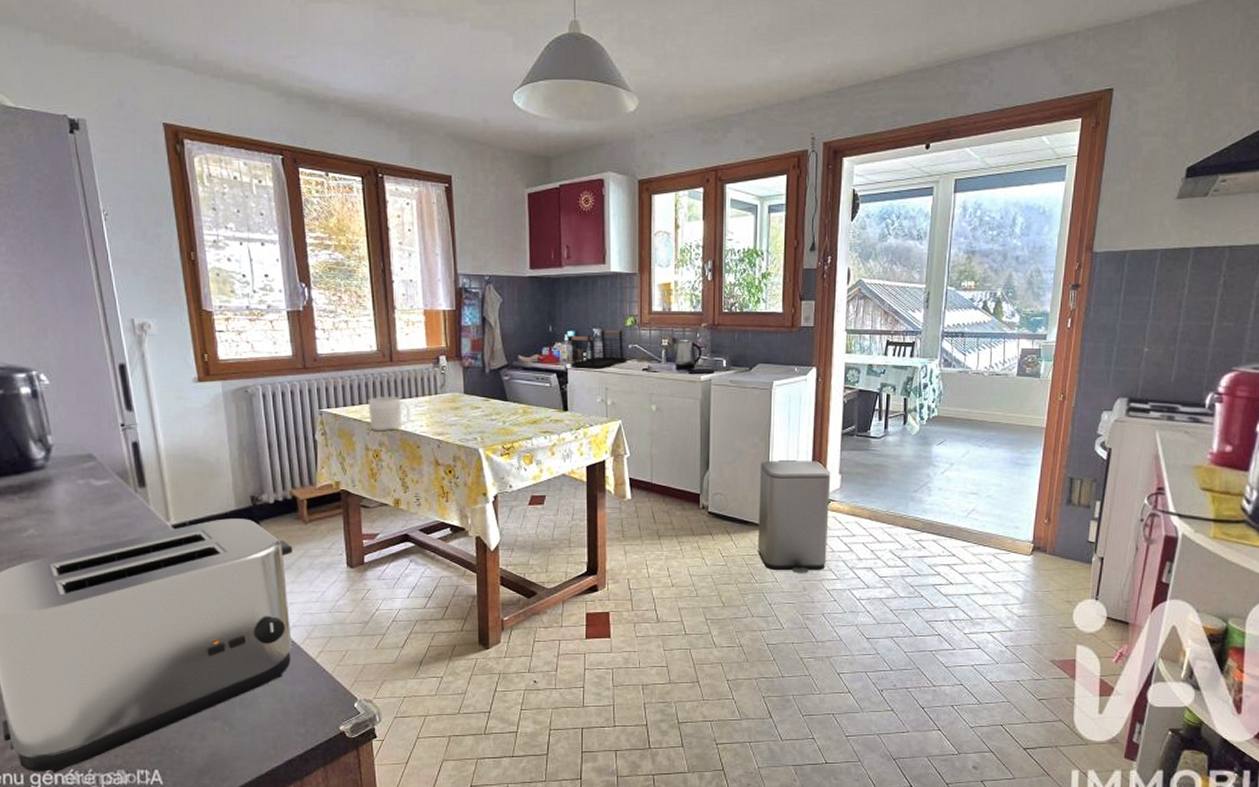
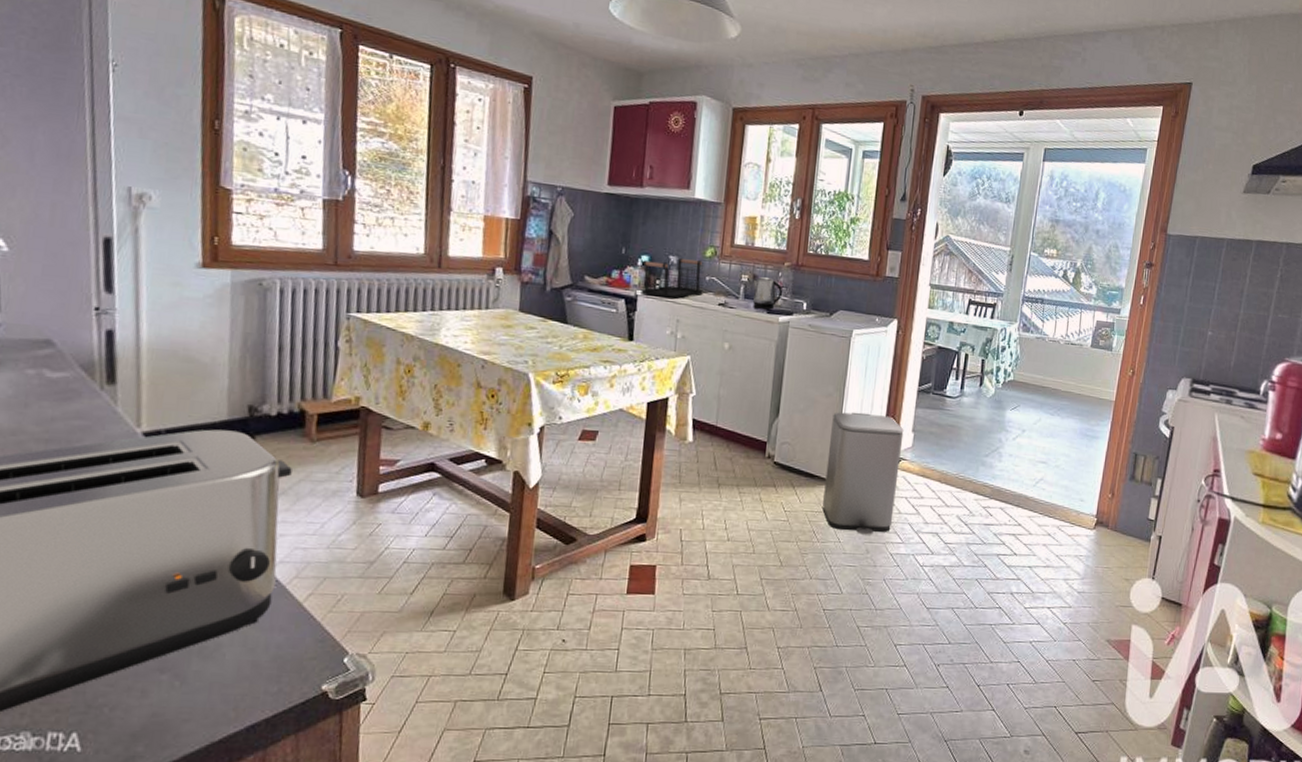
mug: present [368,397,412,431] -> none [404,305,456,345]

